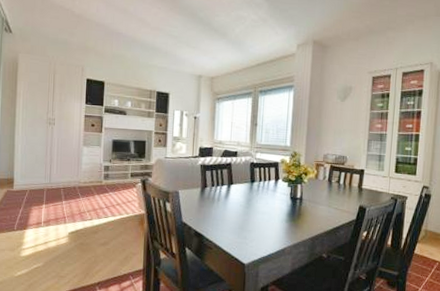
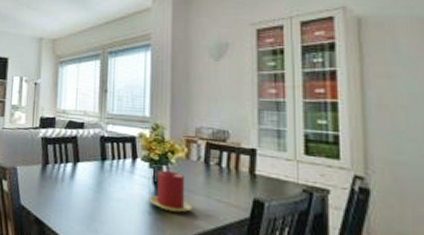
candle: none [286,188,318,219] -> present [148,170,193,213]

